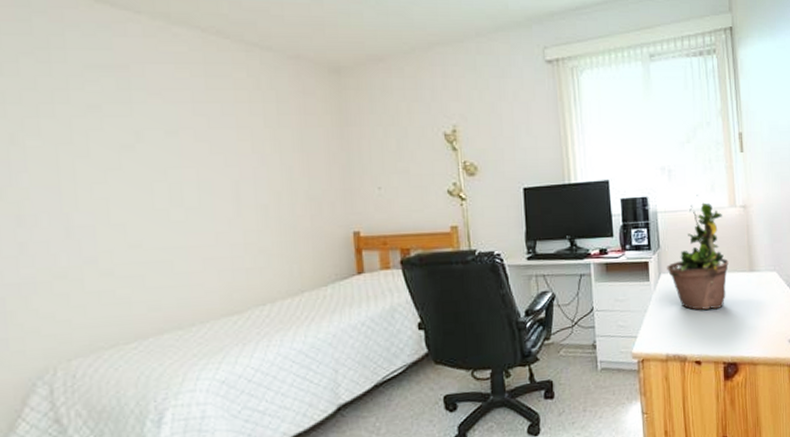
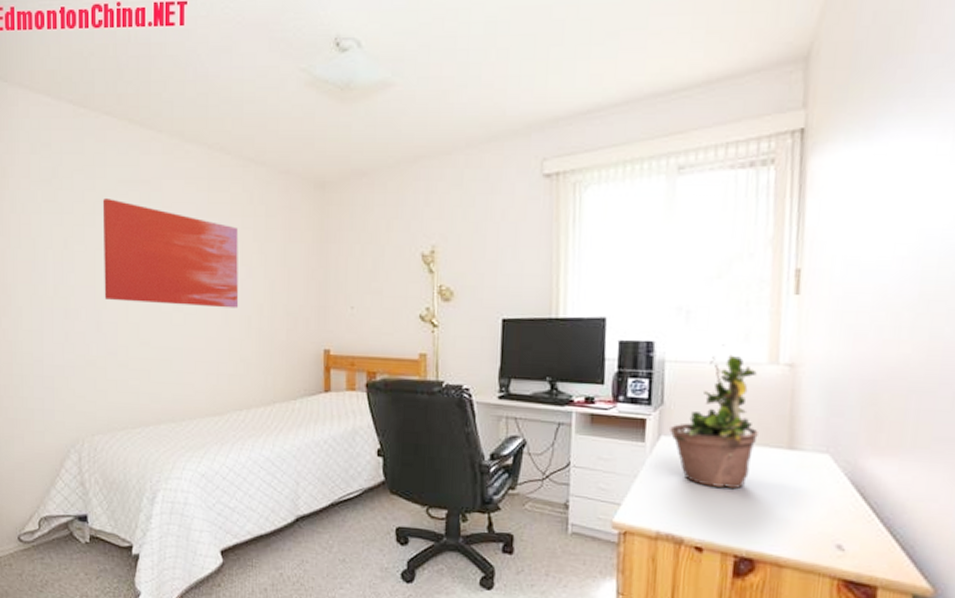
wall art: none [63,86,253,201] -> present [102,199,239,308]

